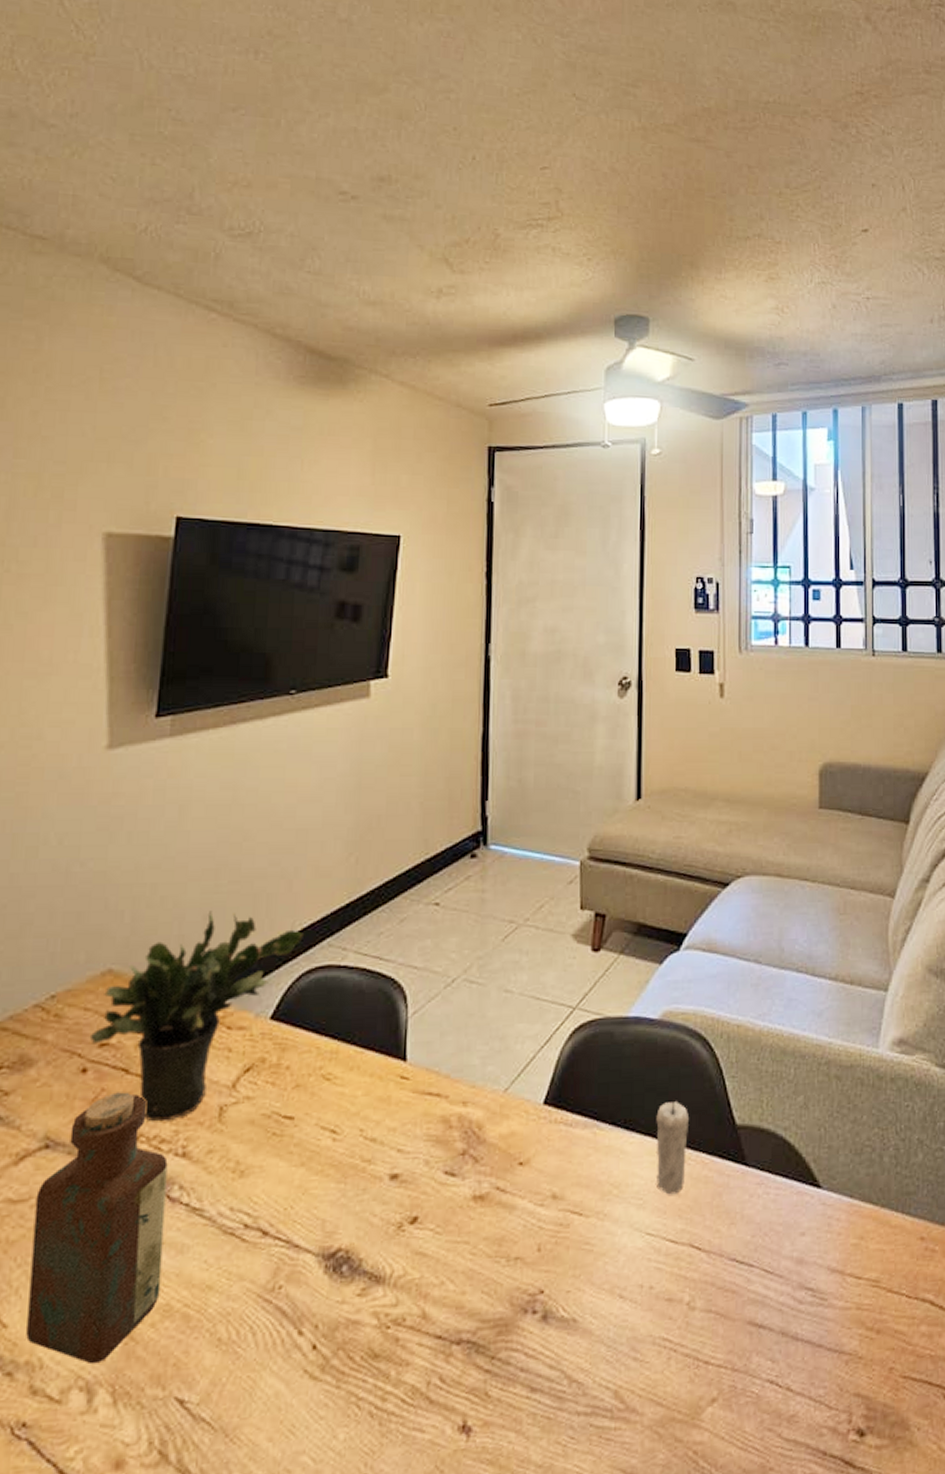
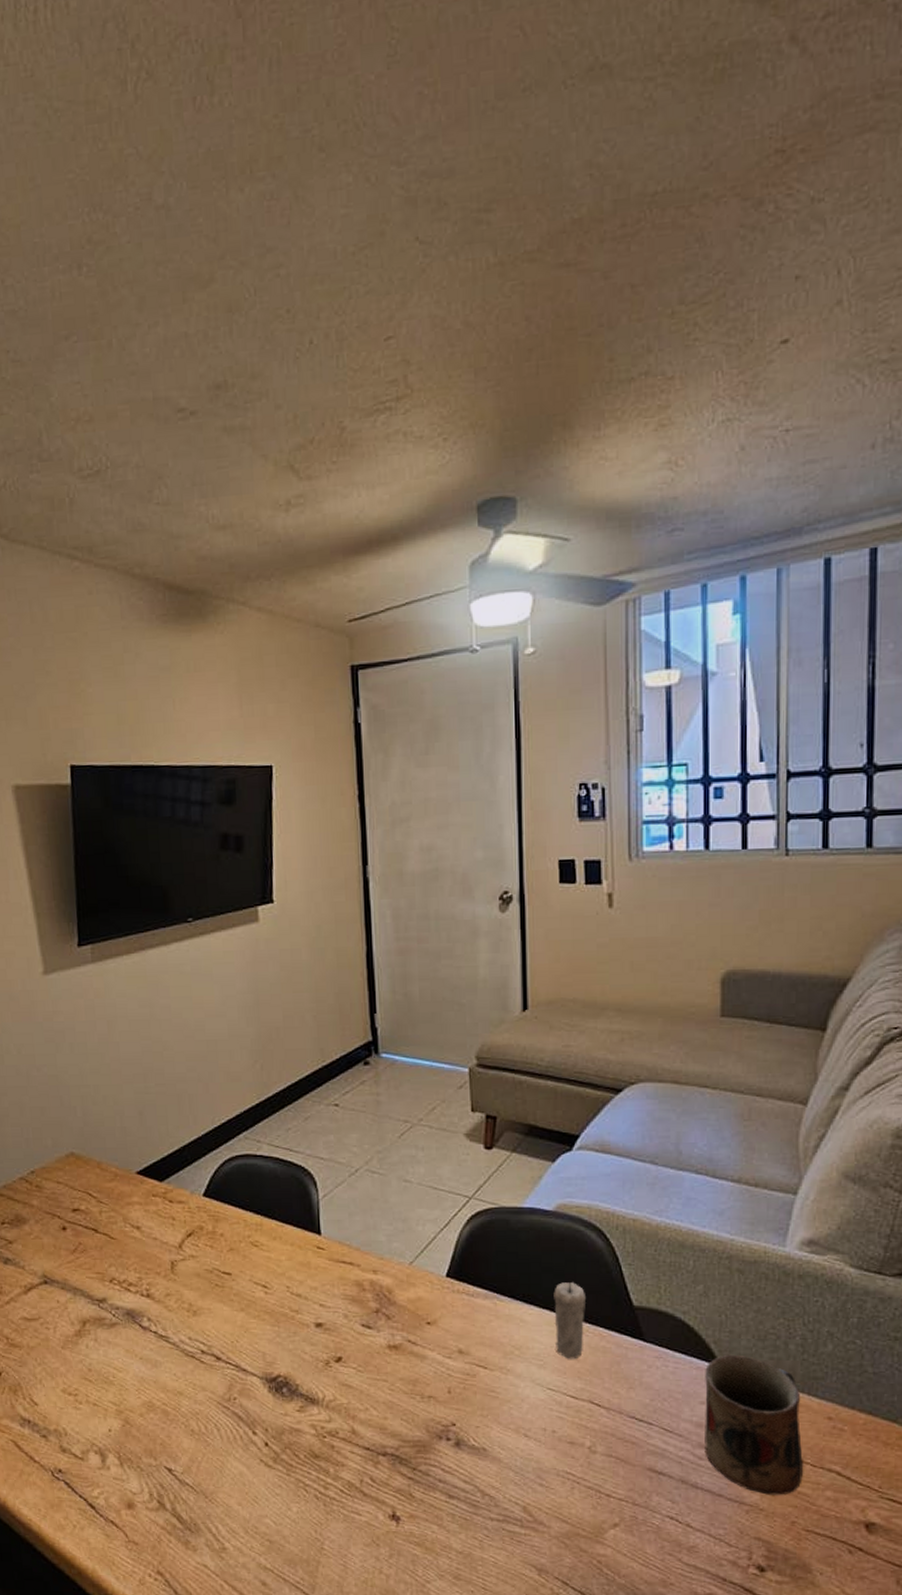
bottle: present [26,1092,168,1365] -> none [43,1246,144,1437]
potted plant: present [89,910,304,1122] -> none [64,1108,223,1270]
mug: none [805,1173,900,1339] -> present [705,1354,804,1495]

